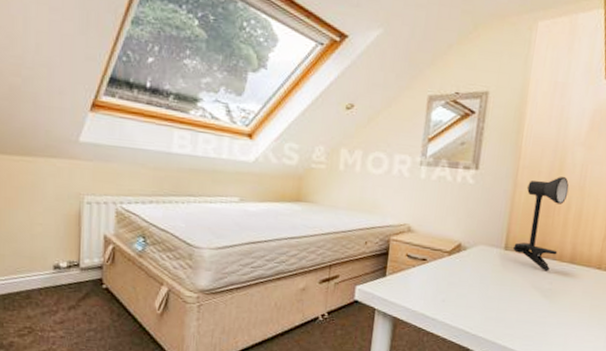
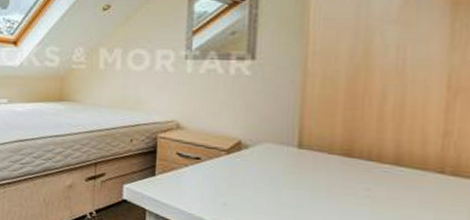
desk lamp: present [513,177,569,272] -> none [310,62,382,175]

